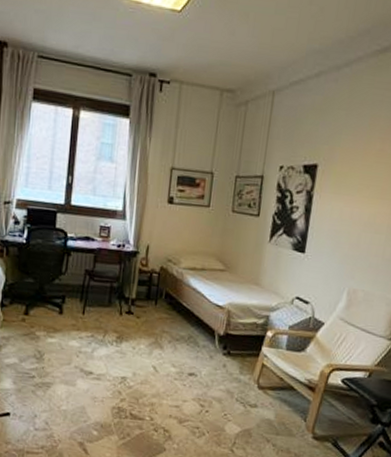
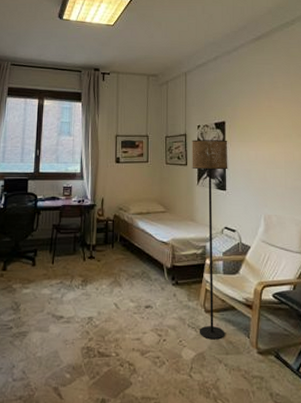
floor lamp: none [248,184,317,419] -> present [192,140,228,340]

